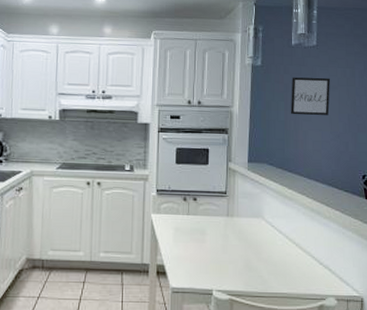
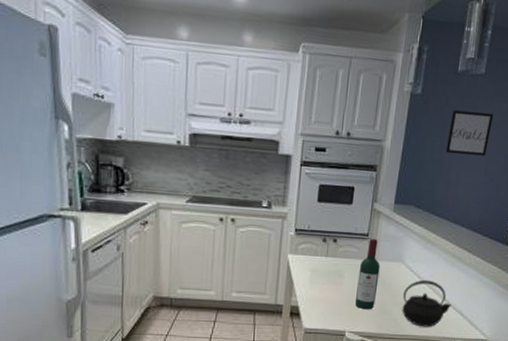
wine bottle: none [220,196,241,267] -> present [355,238,380,310]
kettle: none [267,235,317,284] -> present [402,279,452,327]

